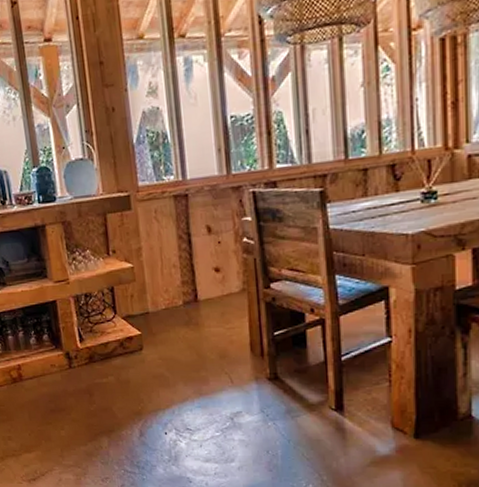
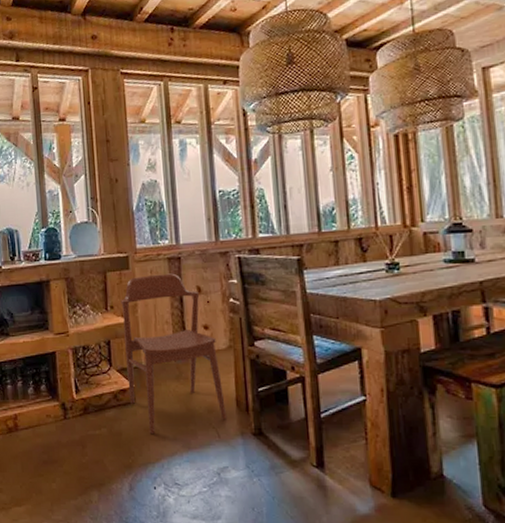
chair: none [123,212,240,381] -> present [120,273,226,434]

